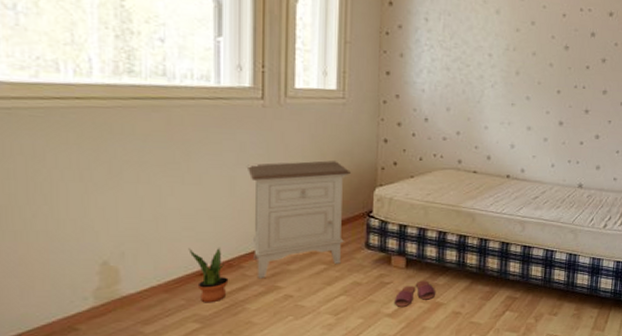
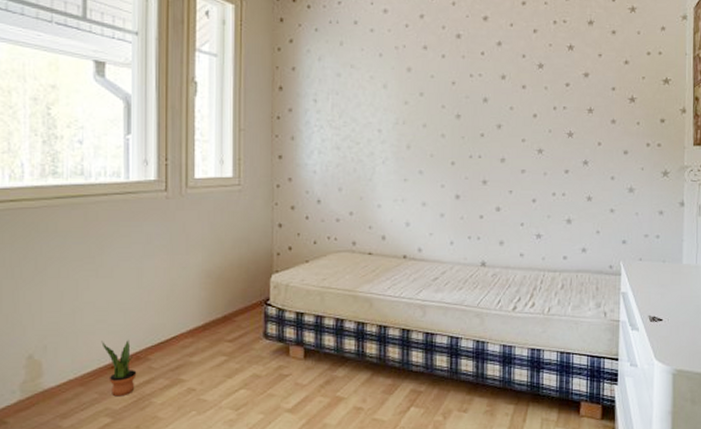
nightstand: present [246,160,351,279] -> none [152,248,248,372]
slippers: present [395,280,435,307] -> none [295,372,335,401]

